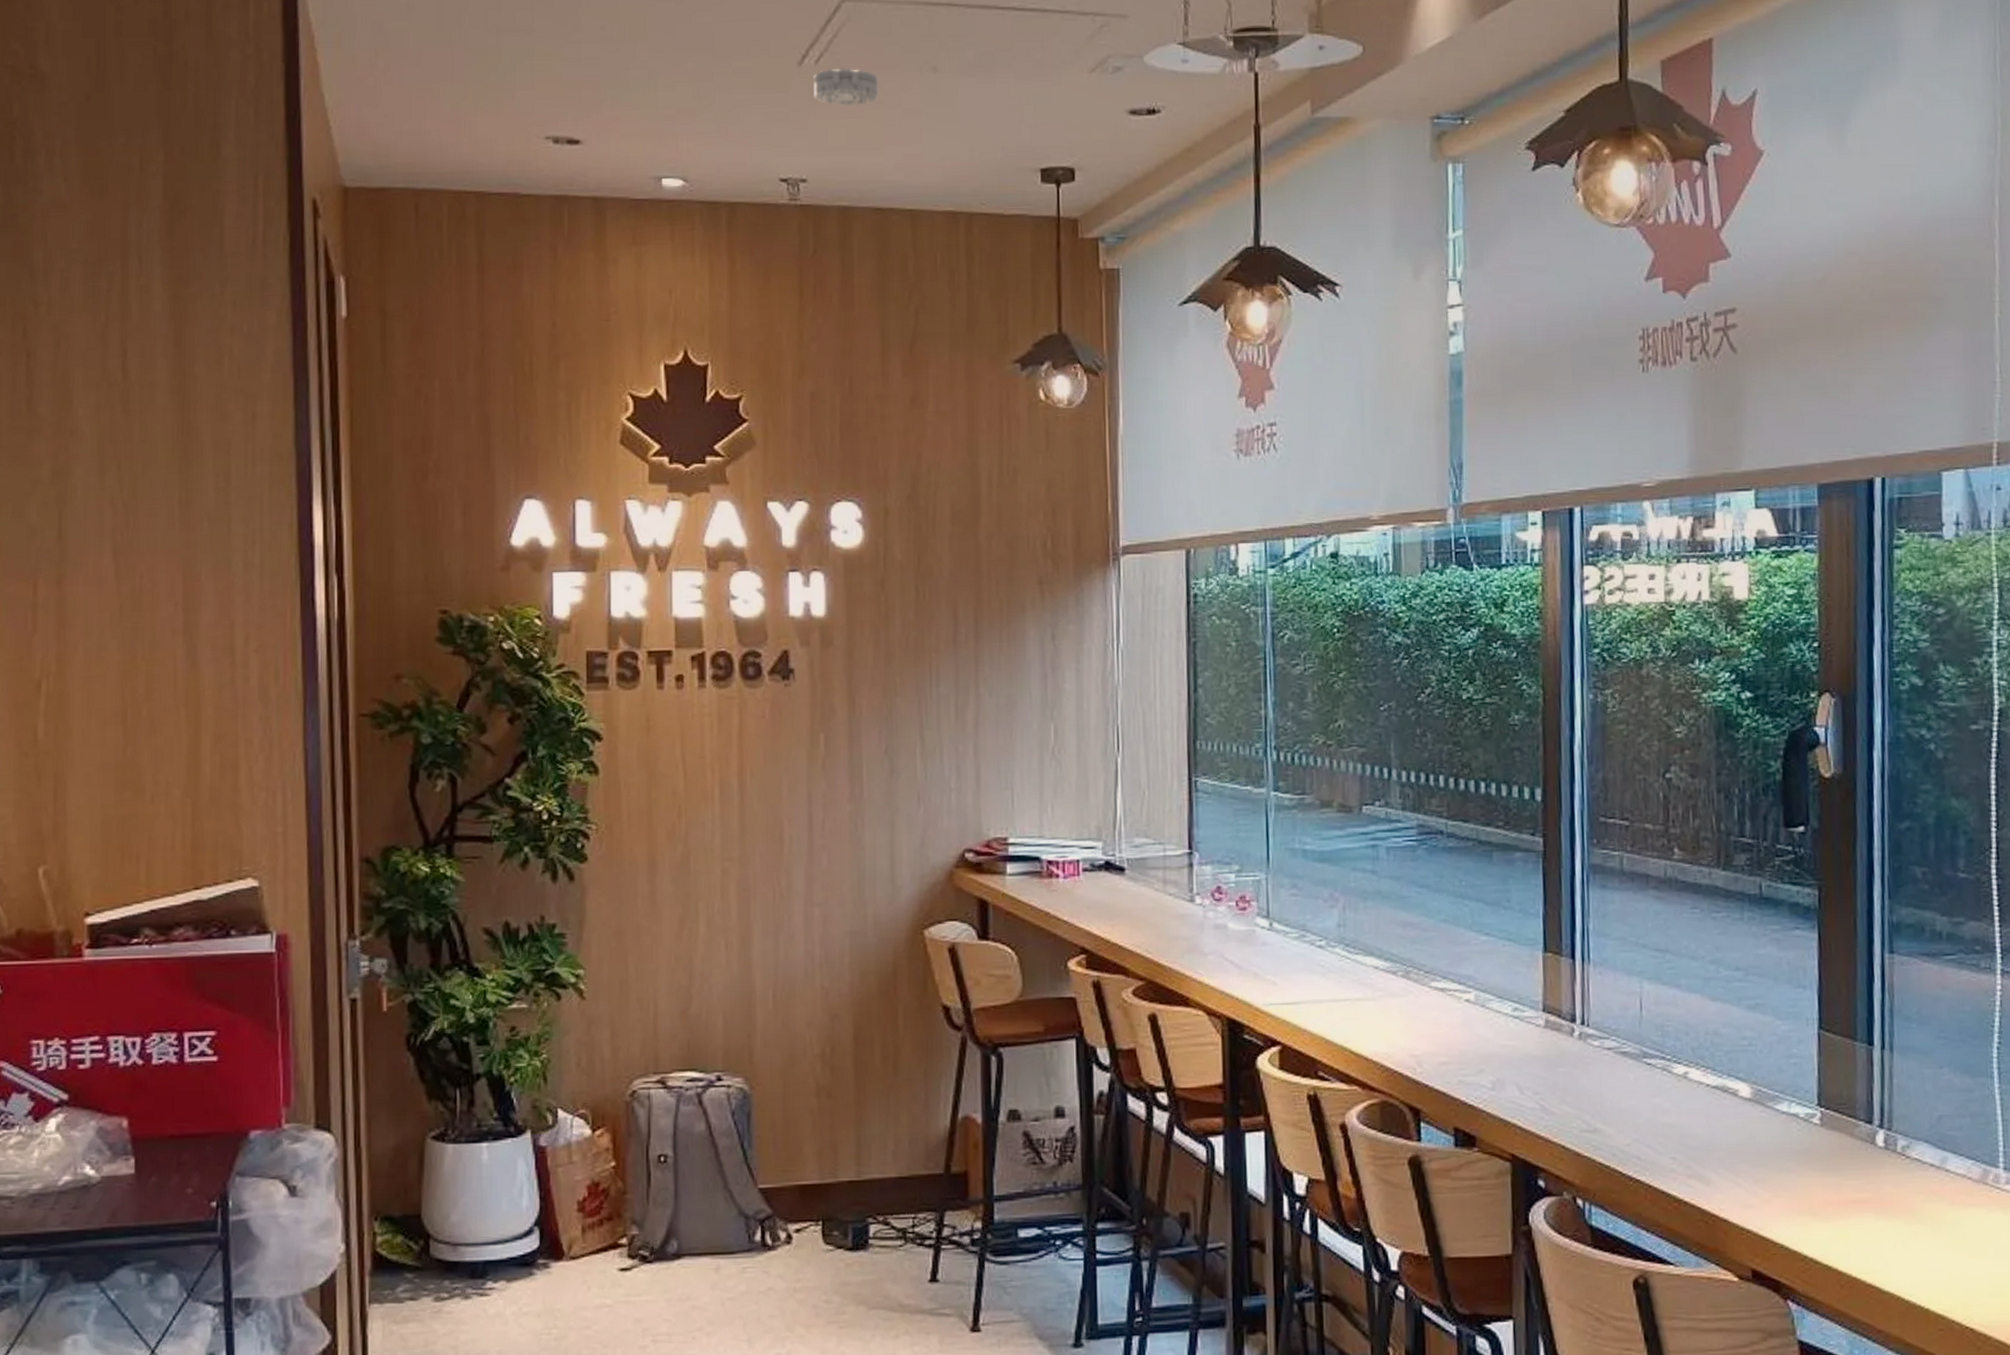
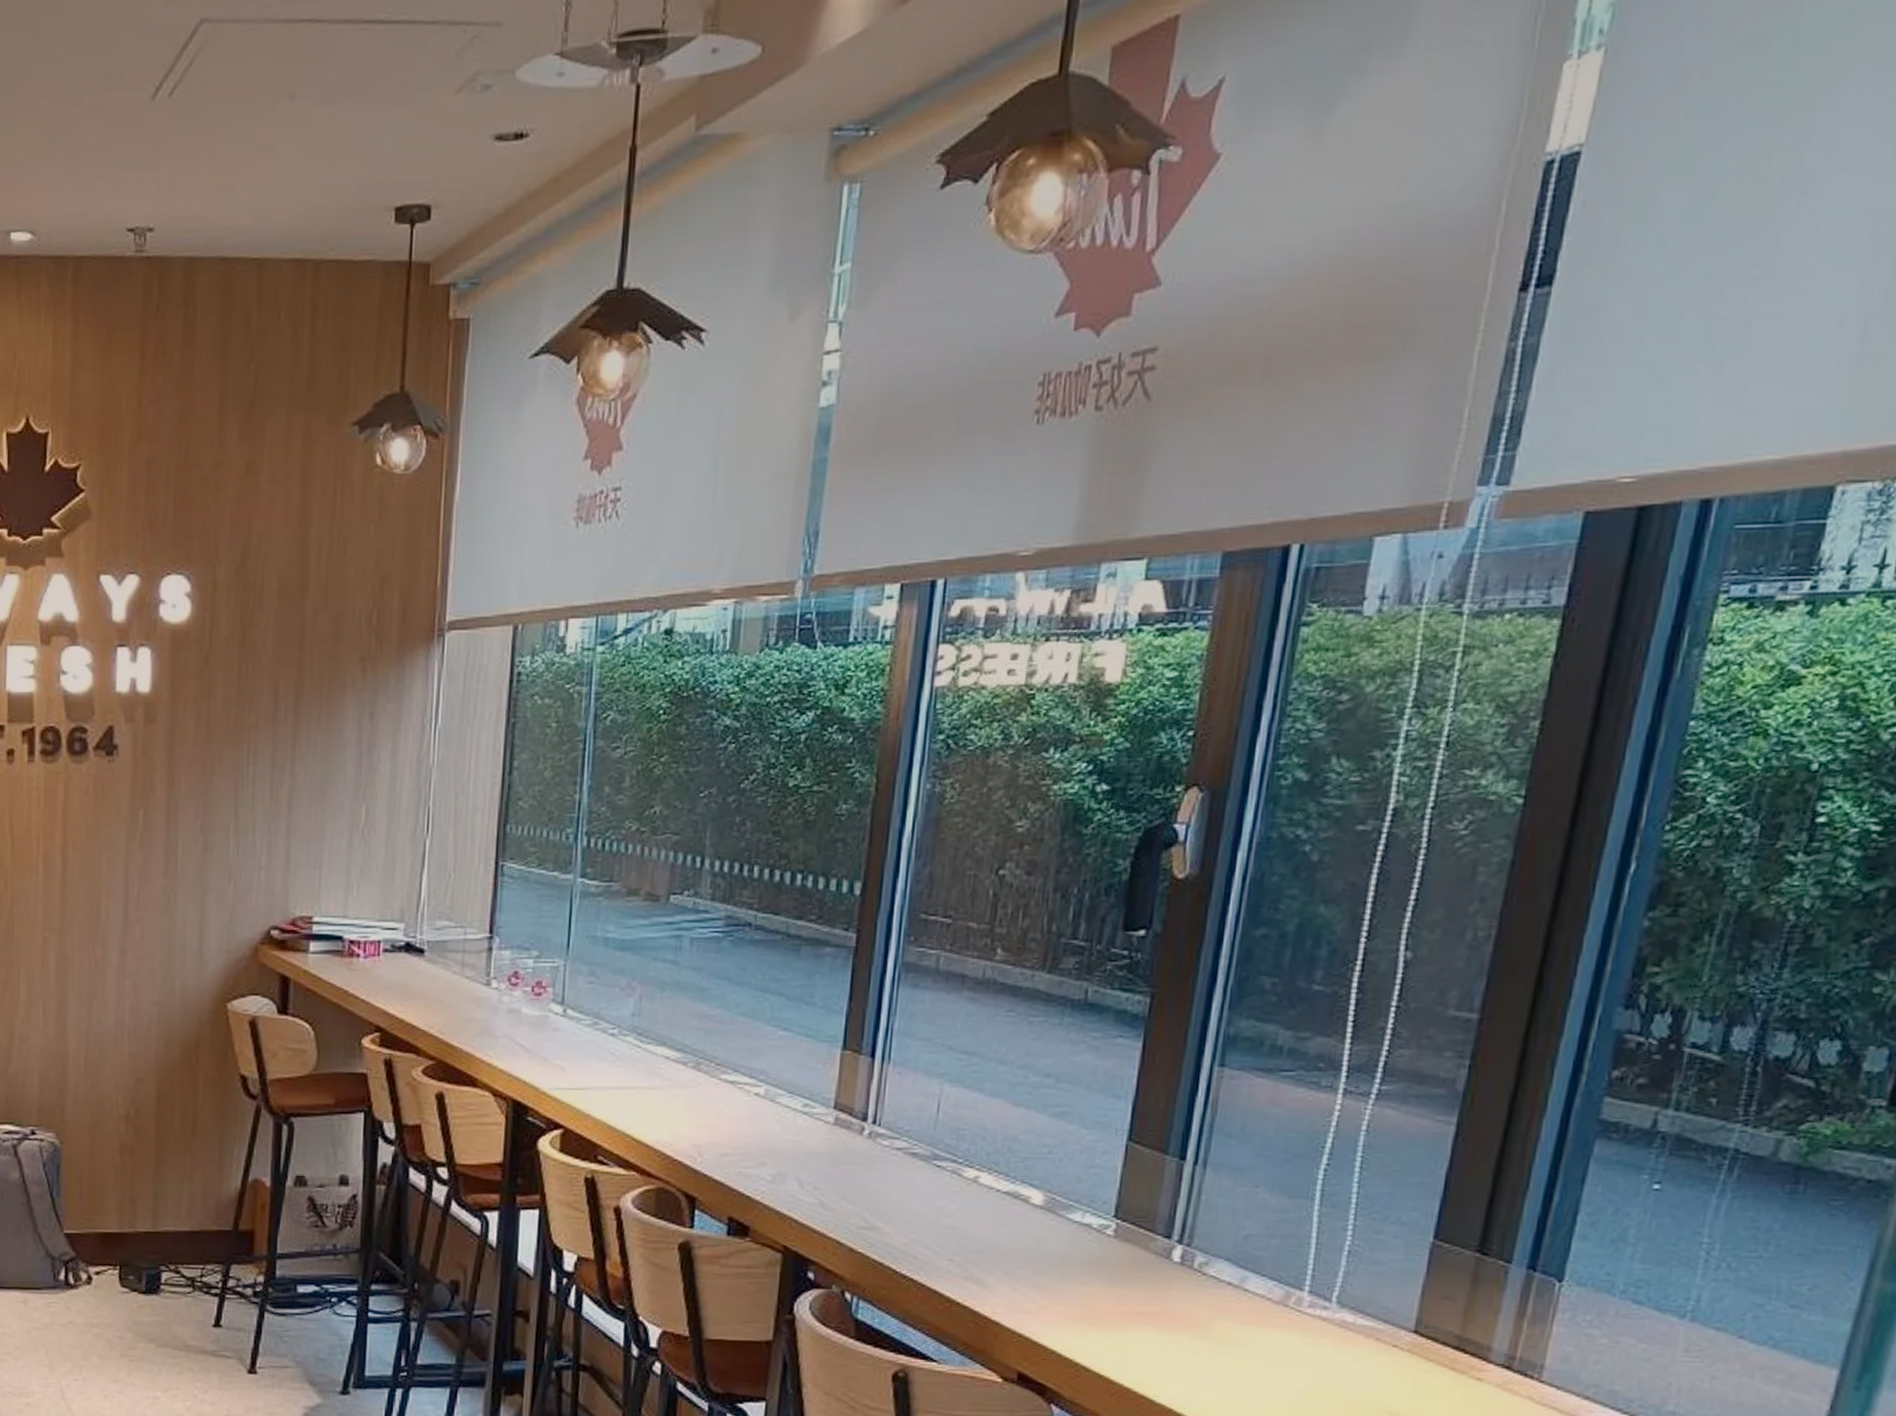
smoke detector: present [813,68,877,106] -> none [165,100,231,144]

